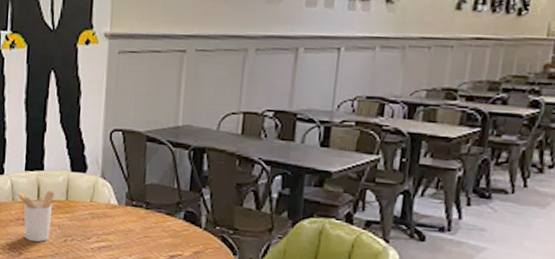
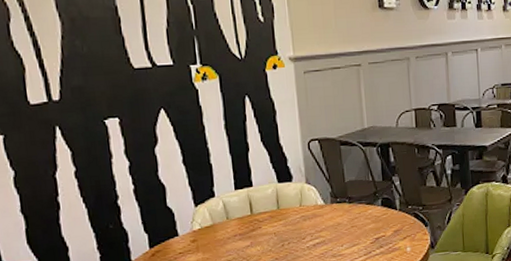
utensil holder: present [16,191,55,242] -> none [229,203,268,253]

